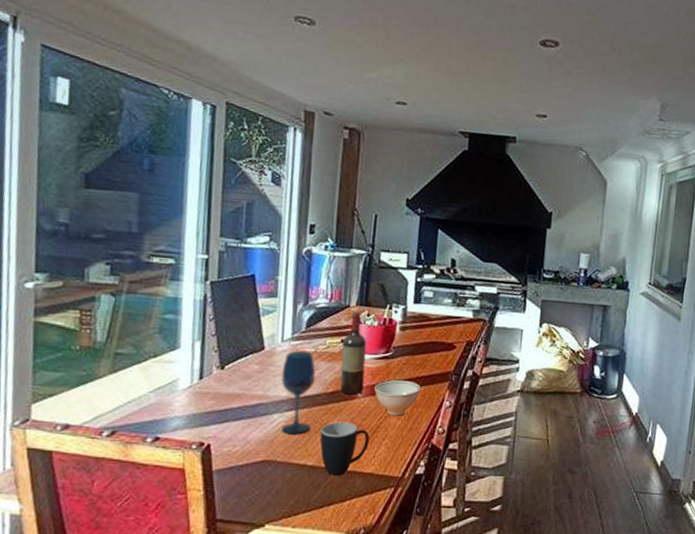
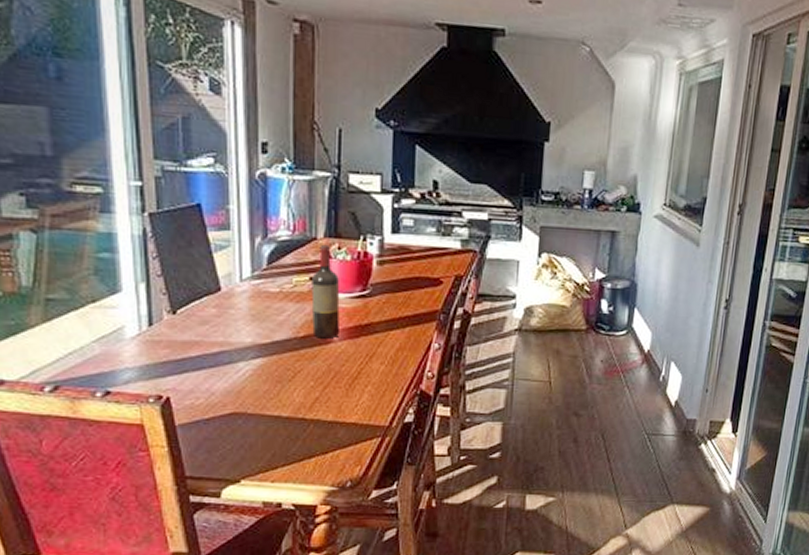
wineglass: present [281,351,316,435] -> none [243,291,283,384]
mug: present [319,421,370,476] -> none [294,368,351,427]
bowl: present [374,380,421,416] -> none [352,321,405,361]

